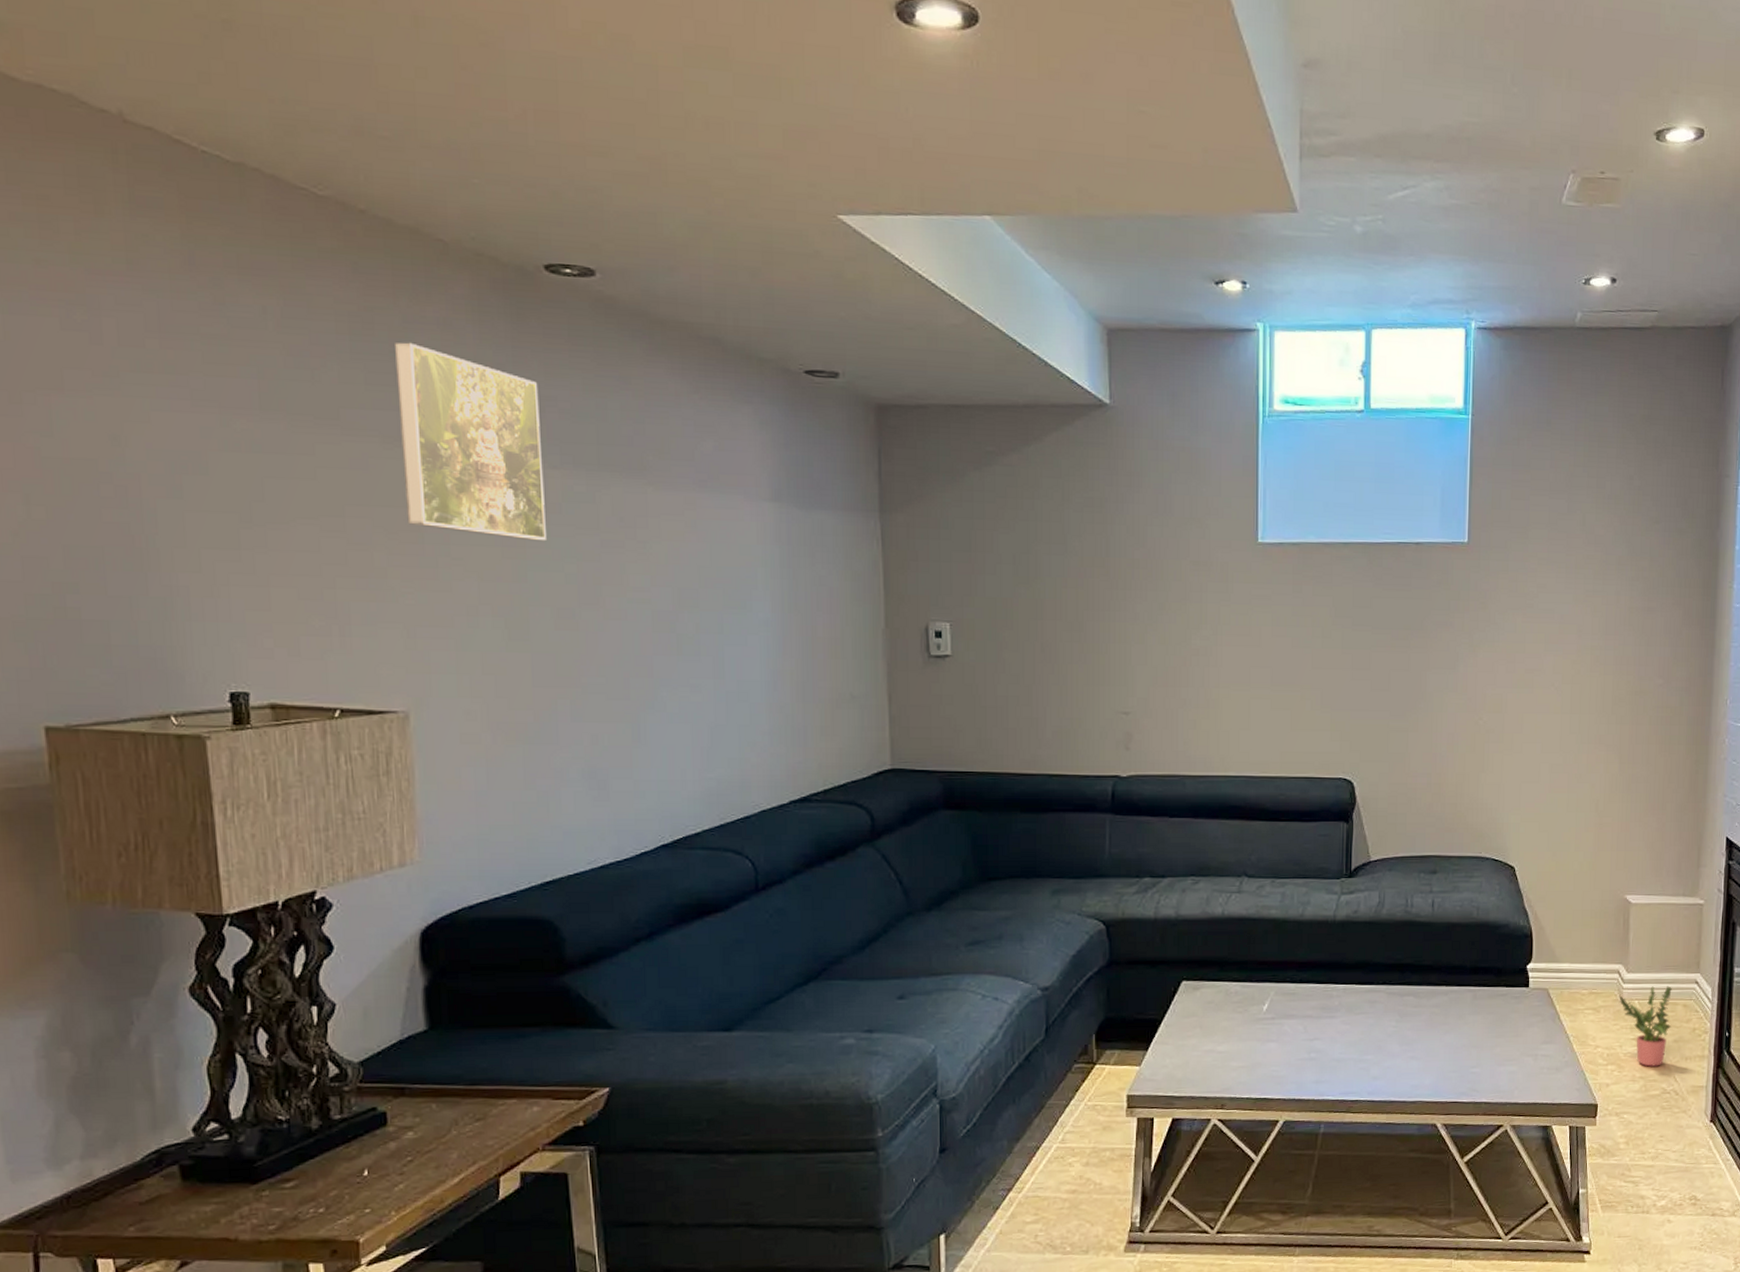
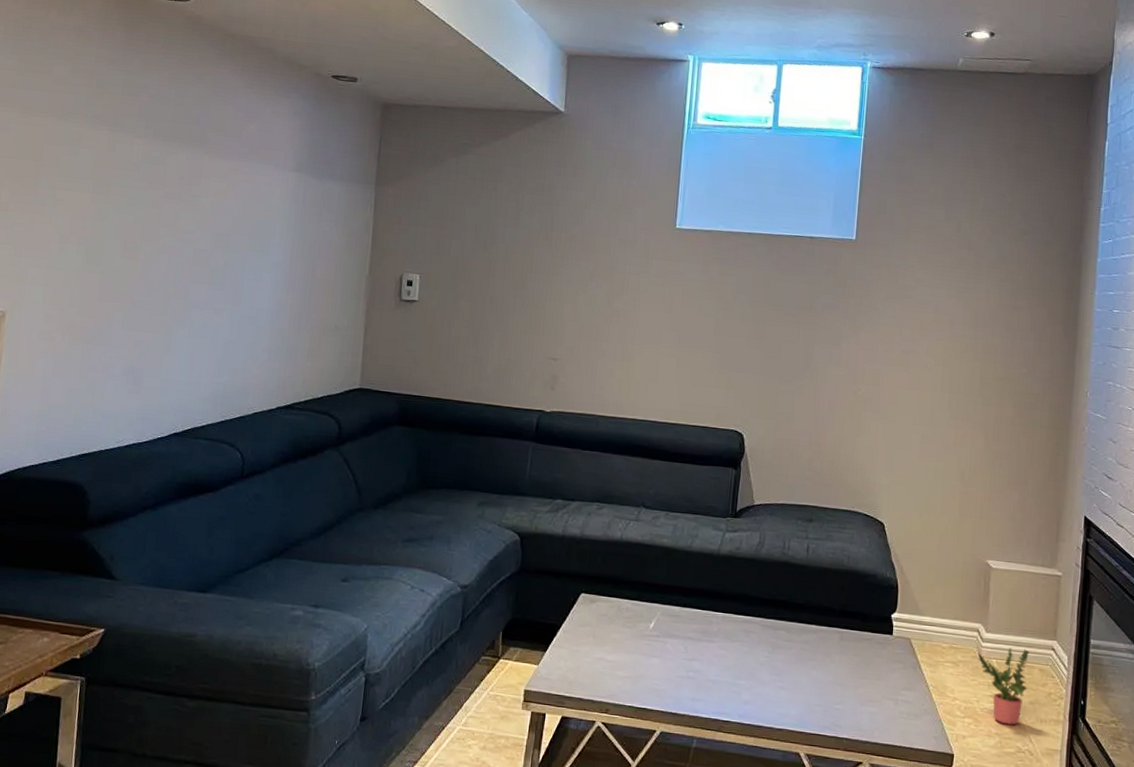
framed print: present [395,342,546,541] -> none [29,42,137,191]

